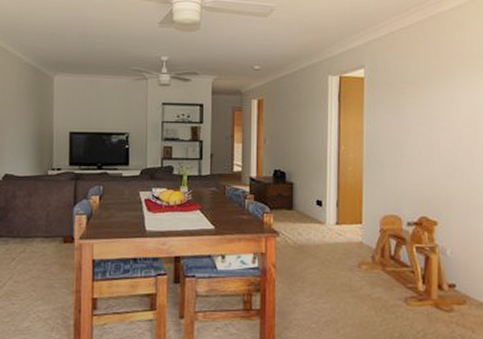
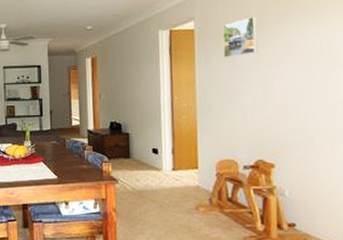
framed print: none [391,68,426,109] -> present [222,16,258,58]

